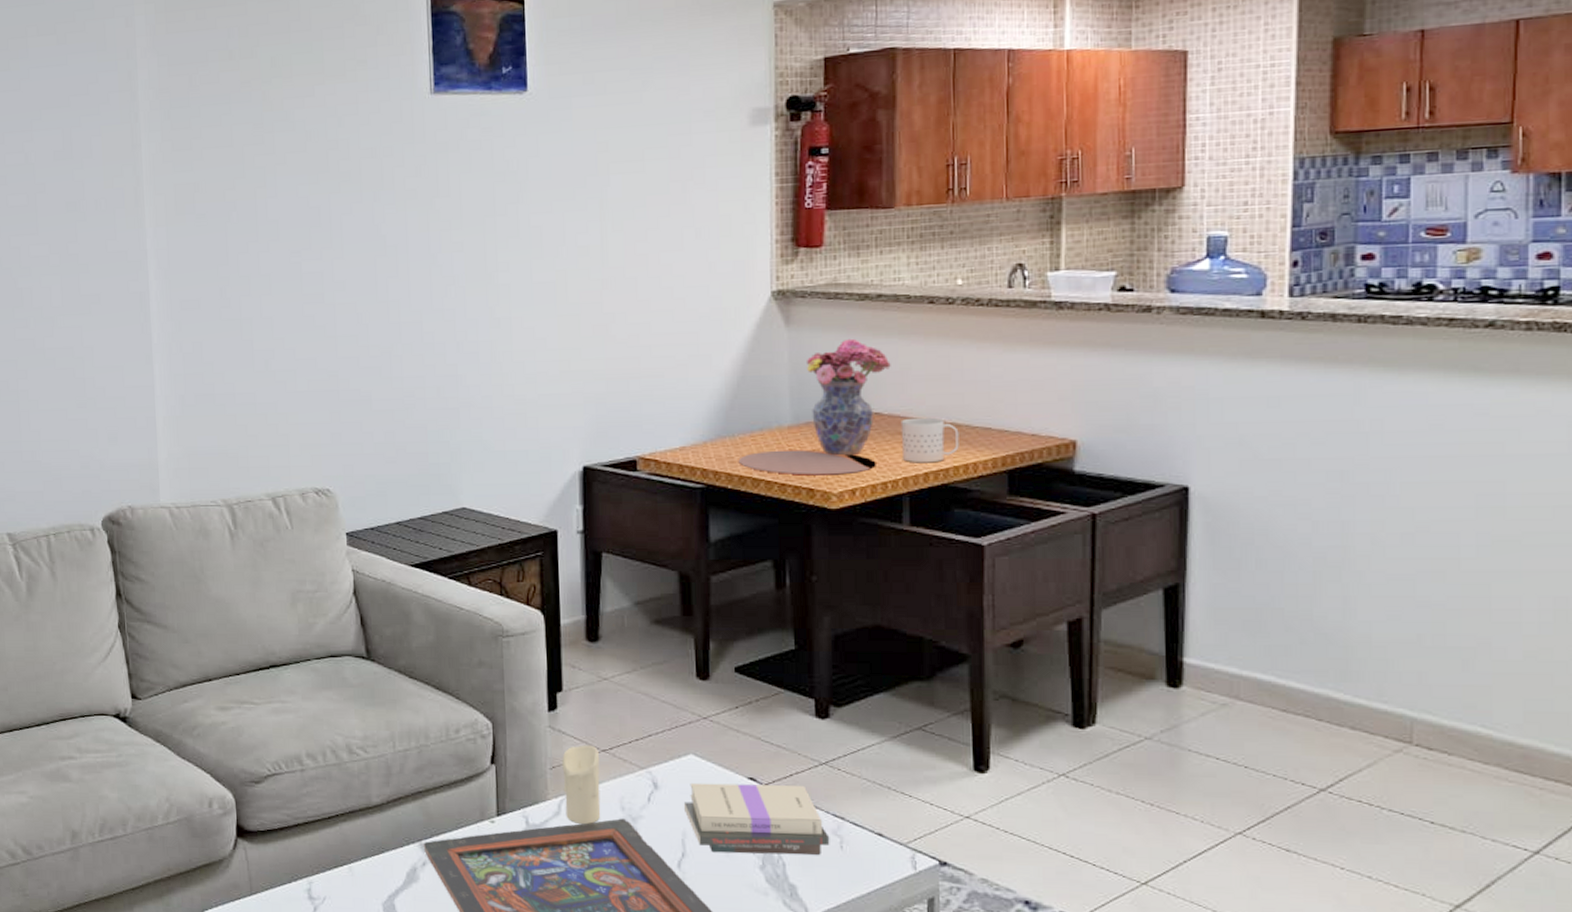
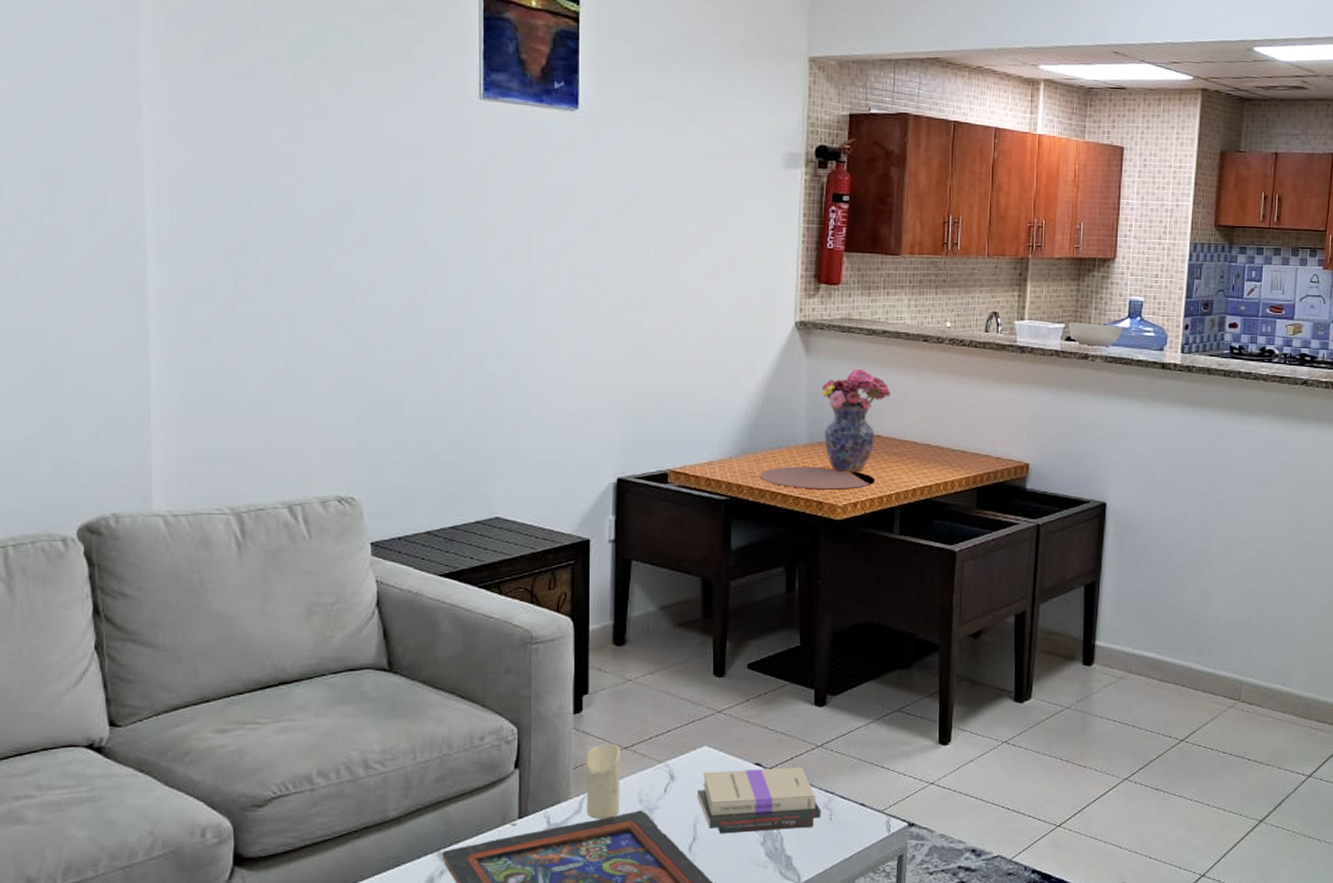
mug: present [900,417,959,463] -> none [895,440,942,480]
bowl: none [1121,268,1200,297] -> present [1068,322,1123,347]

